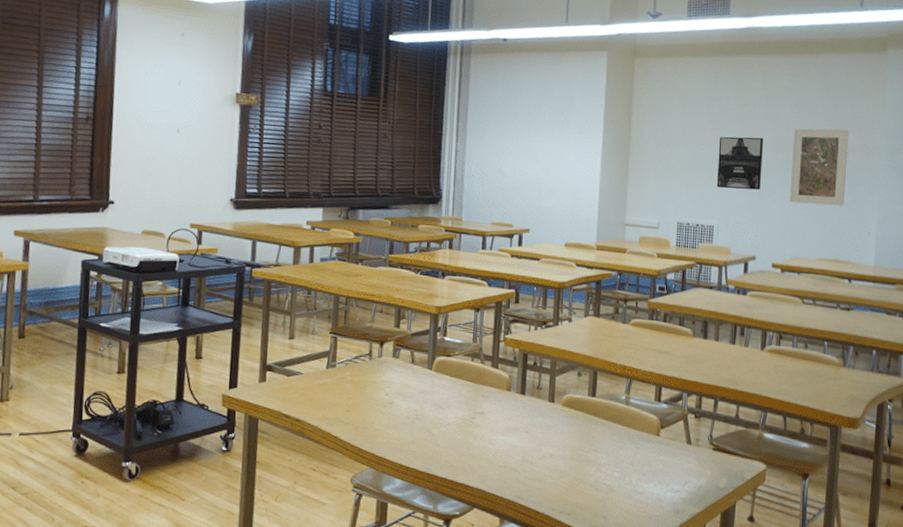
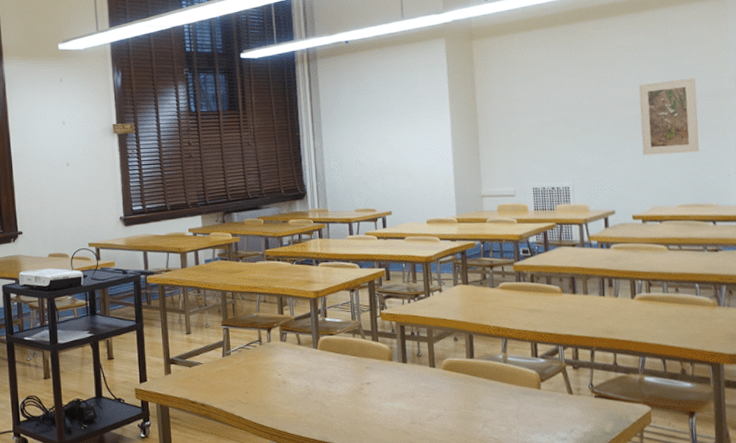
wall art: present [716,136,764,190] -> none [565,97,612,151]

